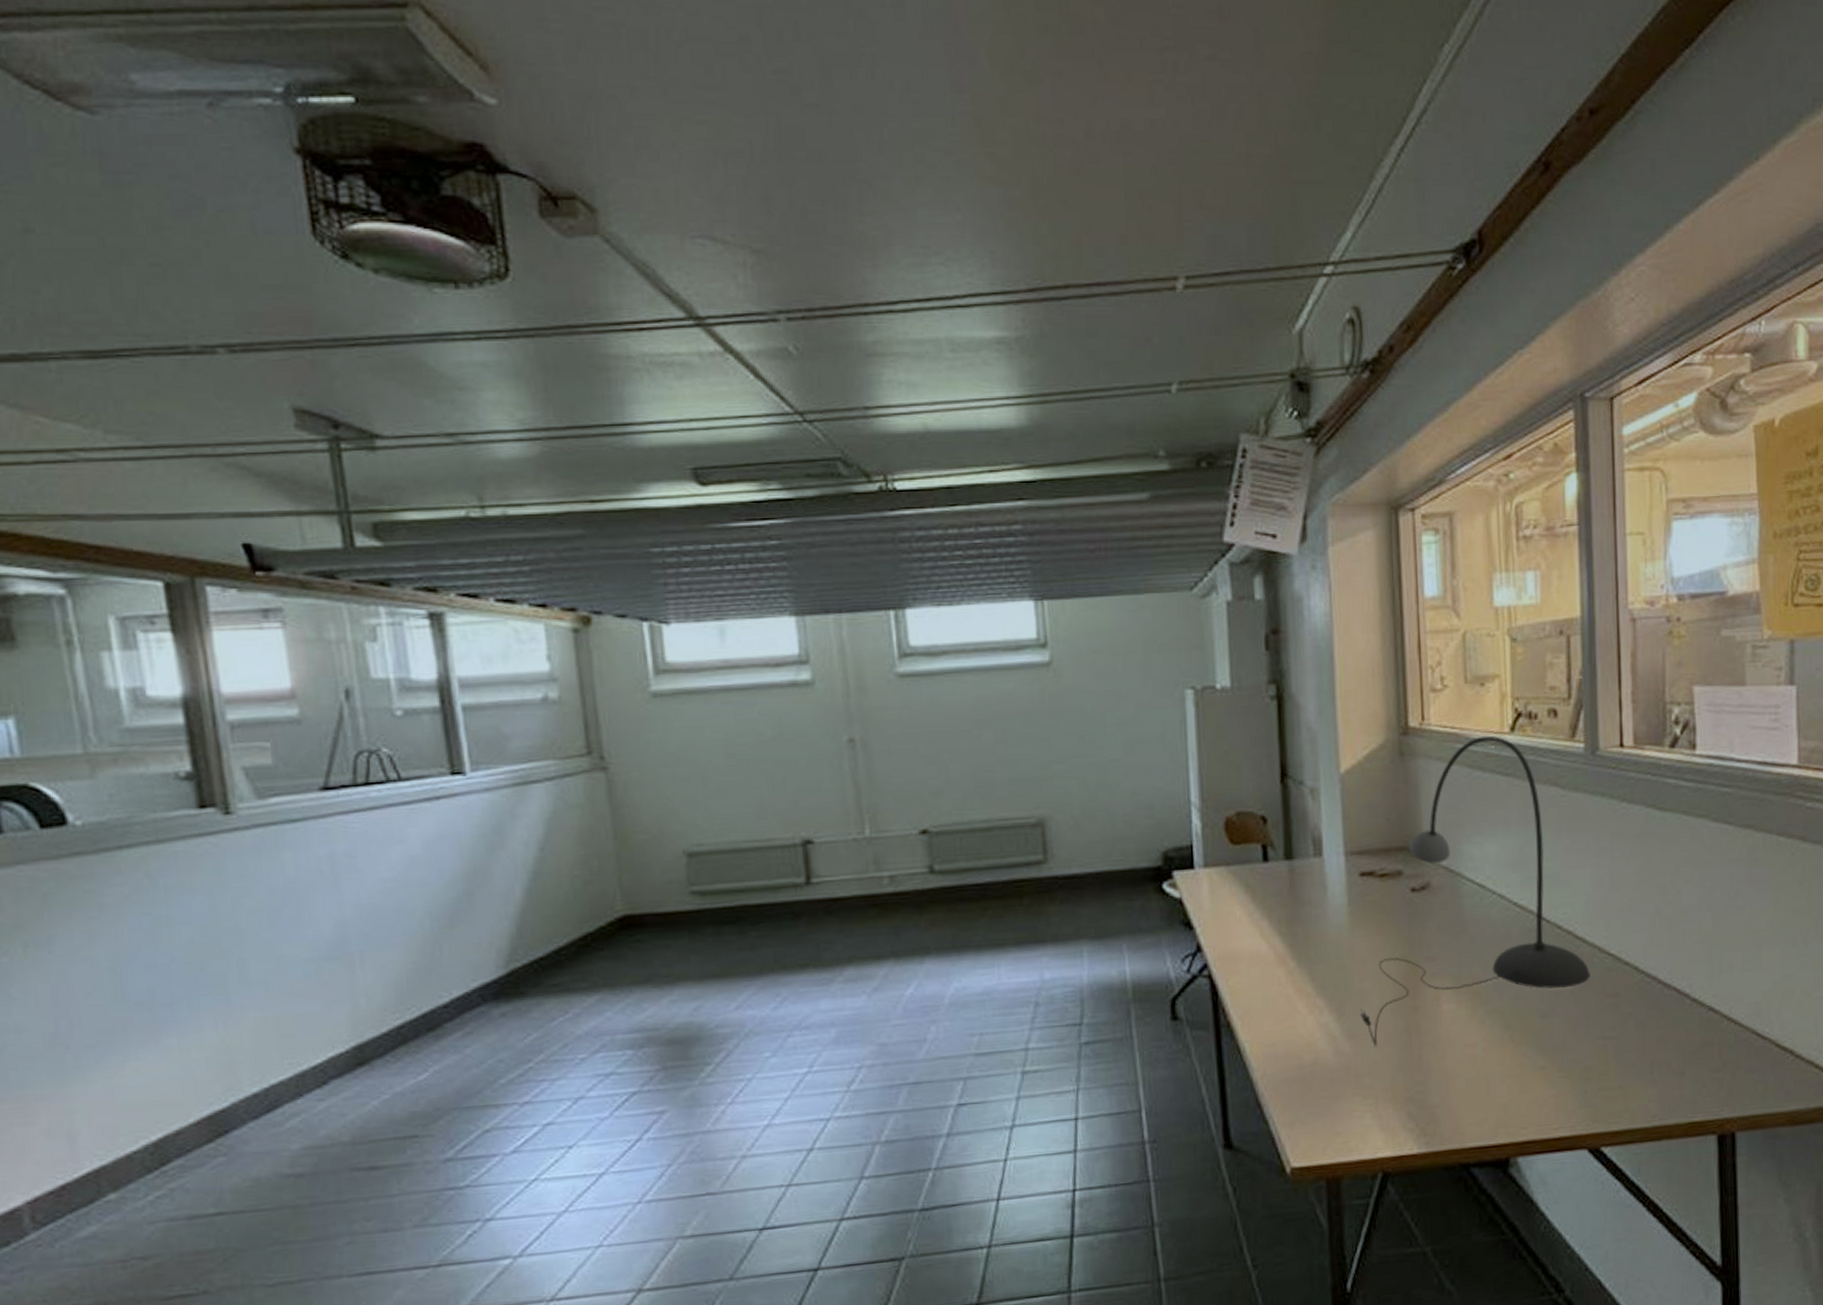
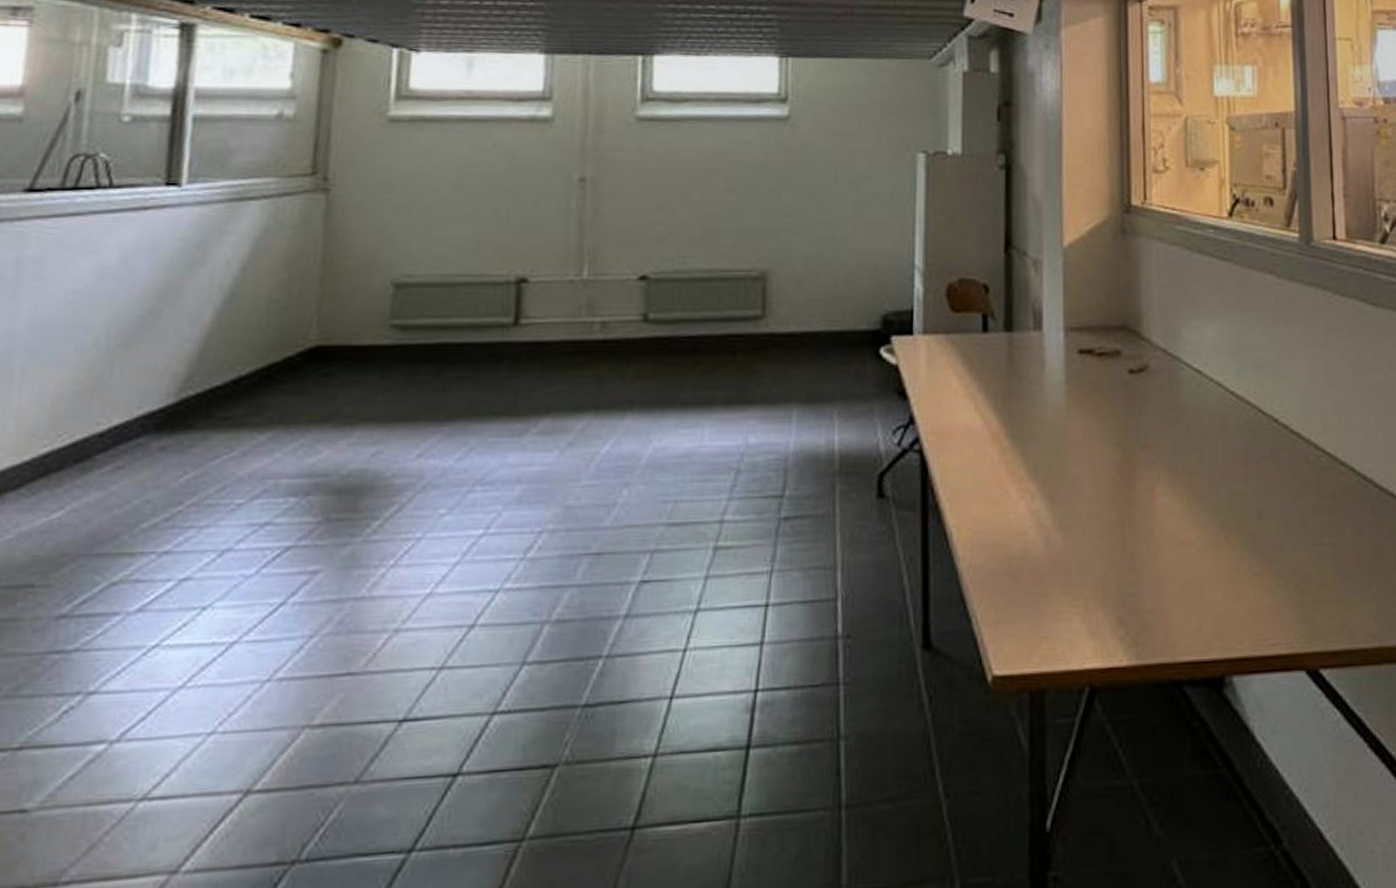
desk lamp: present [1360,735,1590,1046] -> none [1073,219,1307,539]

